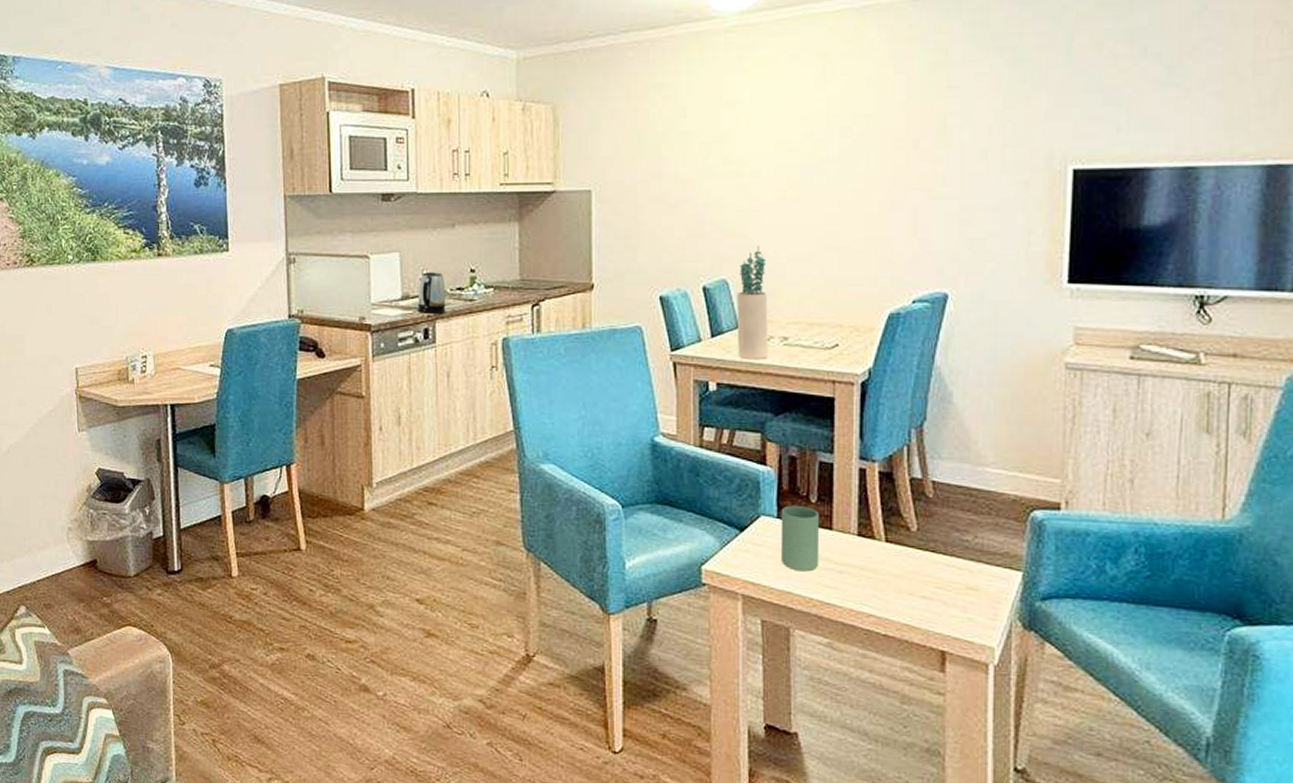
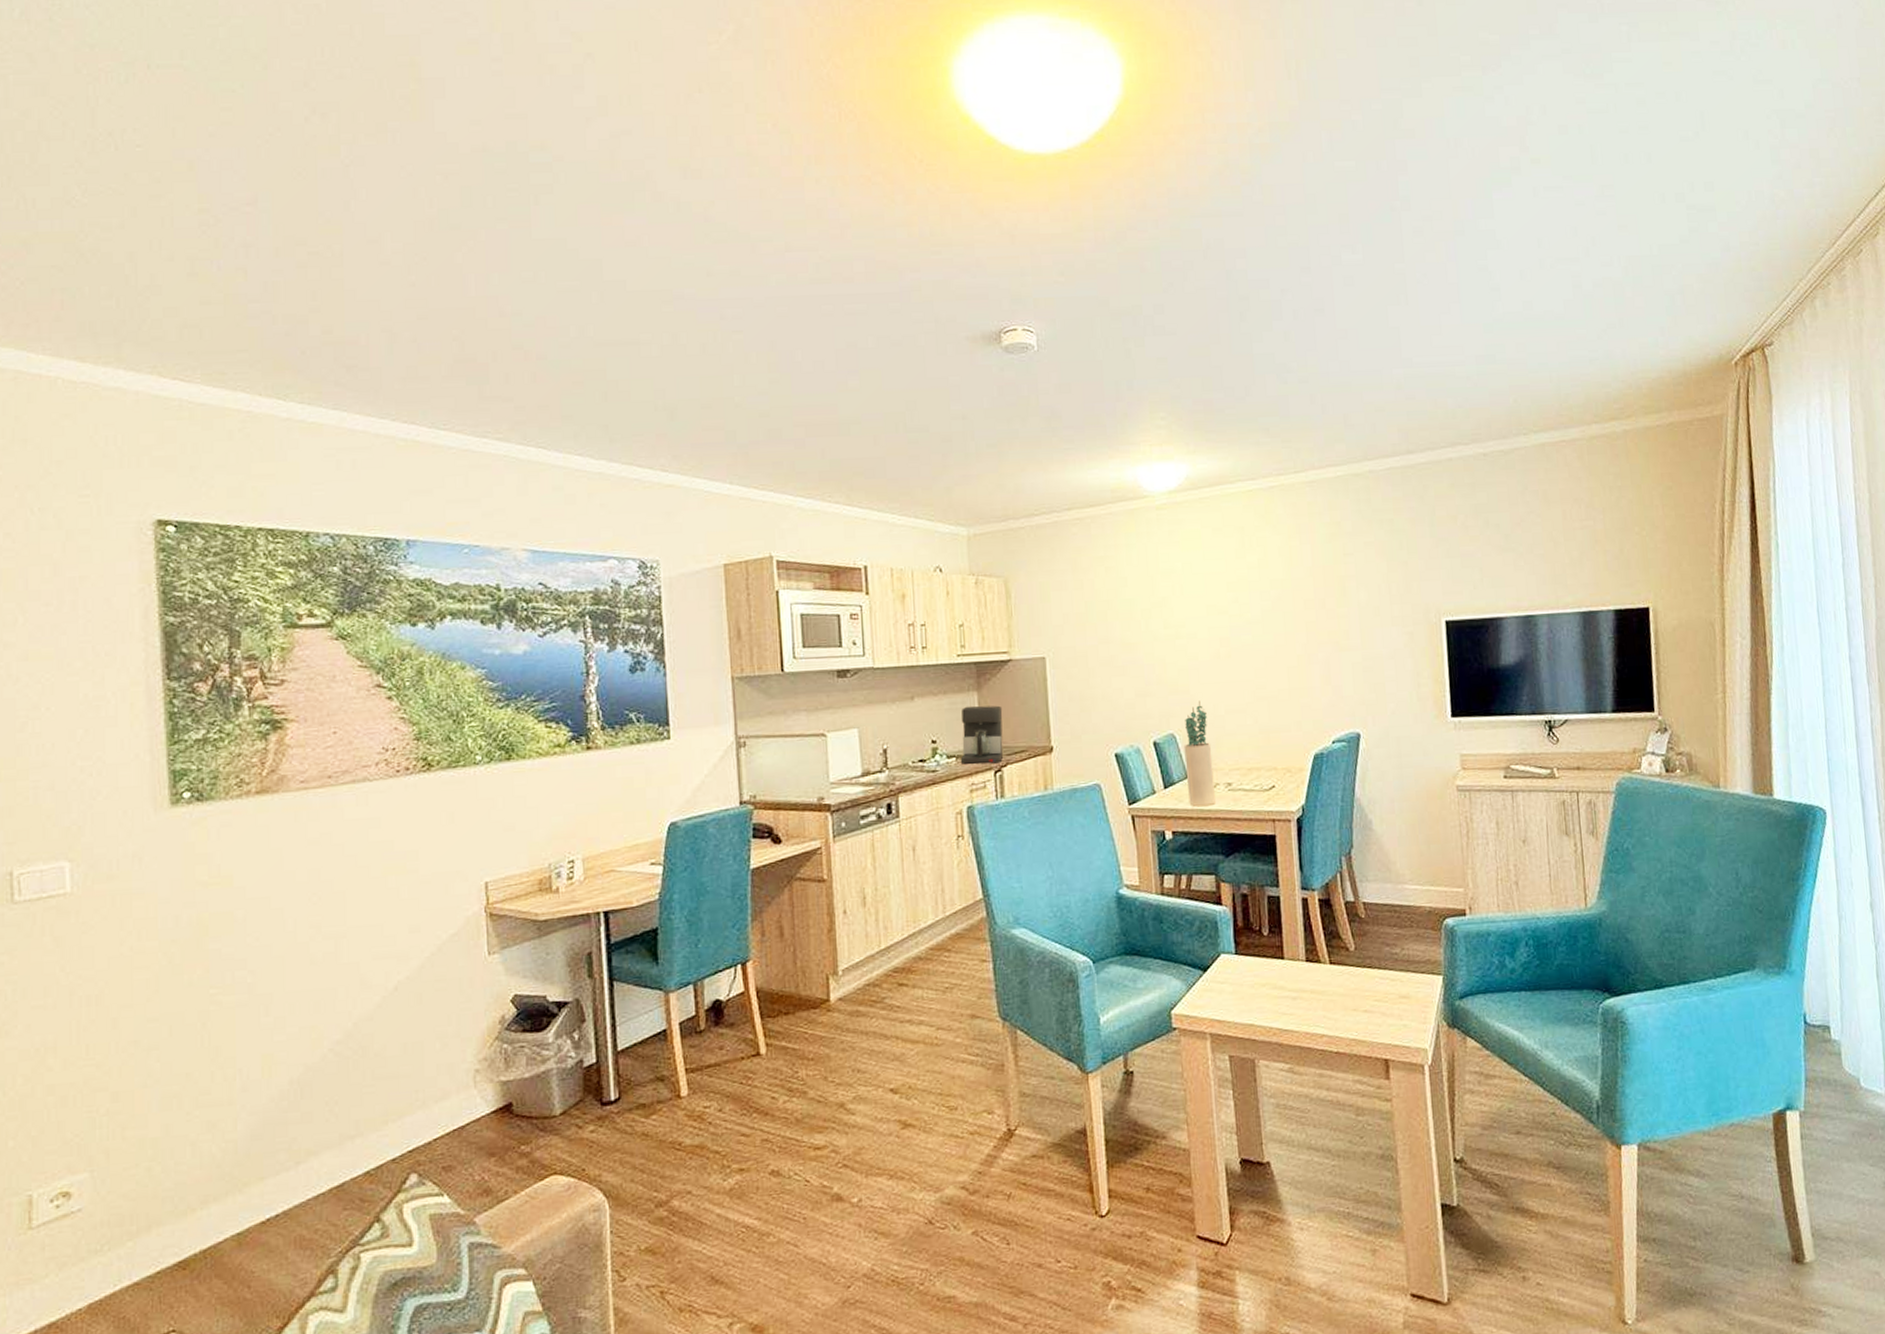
kettle: present [417,271,446,315] -> none [878,745,908,789]
coffee maker: none [498,236,544,297] -> present [960,705,1003,765]
cup: present [780,506,819,572] -> none [1238,940,1275,1003]

